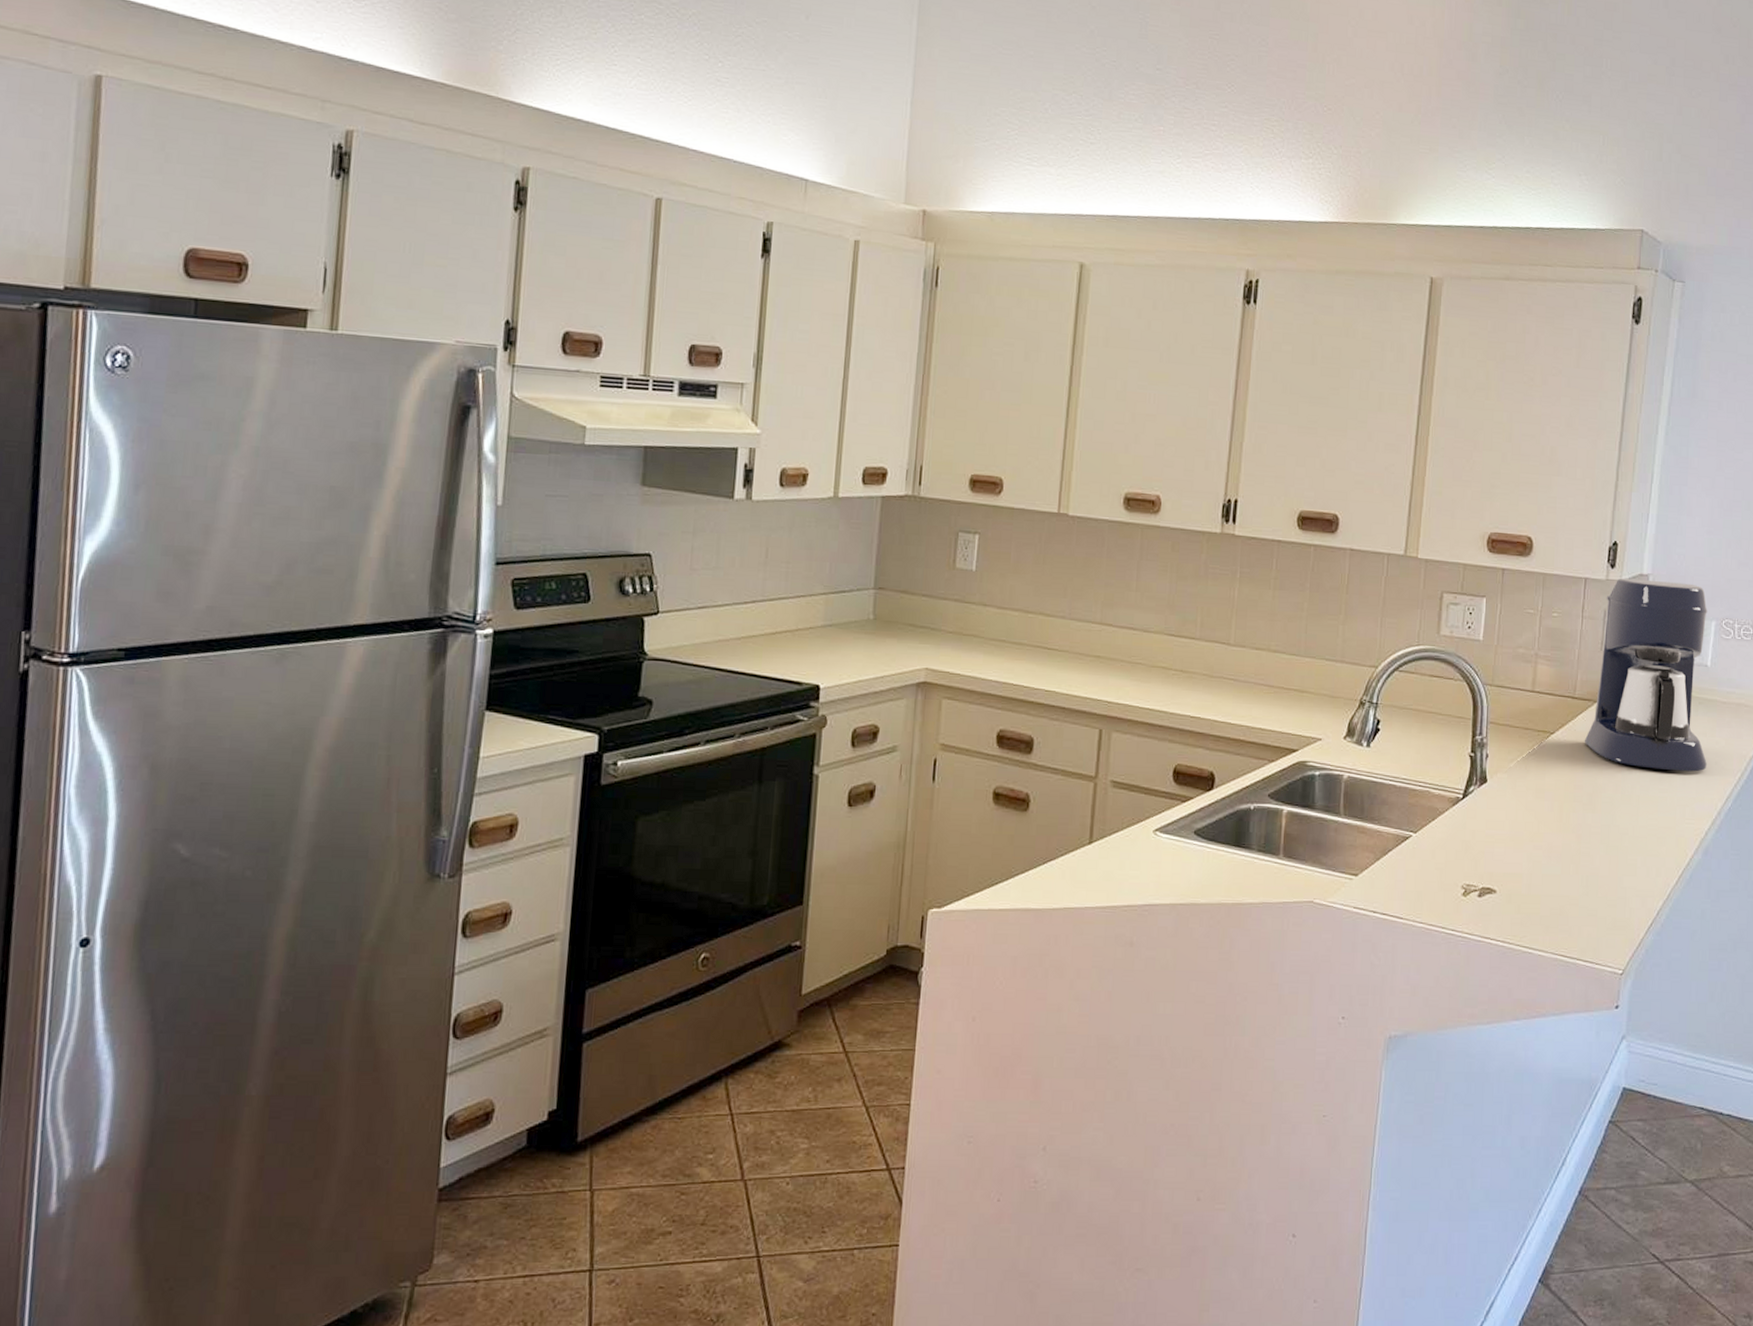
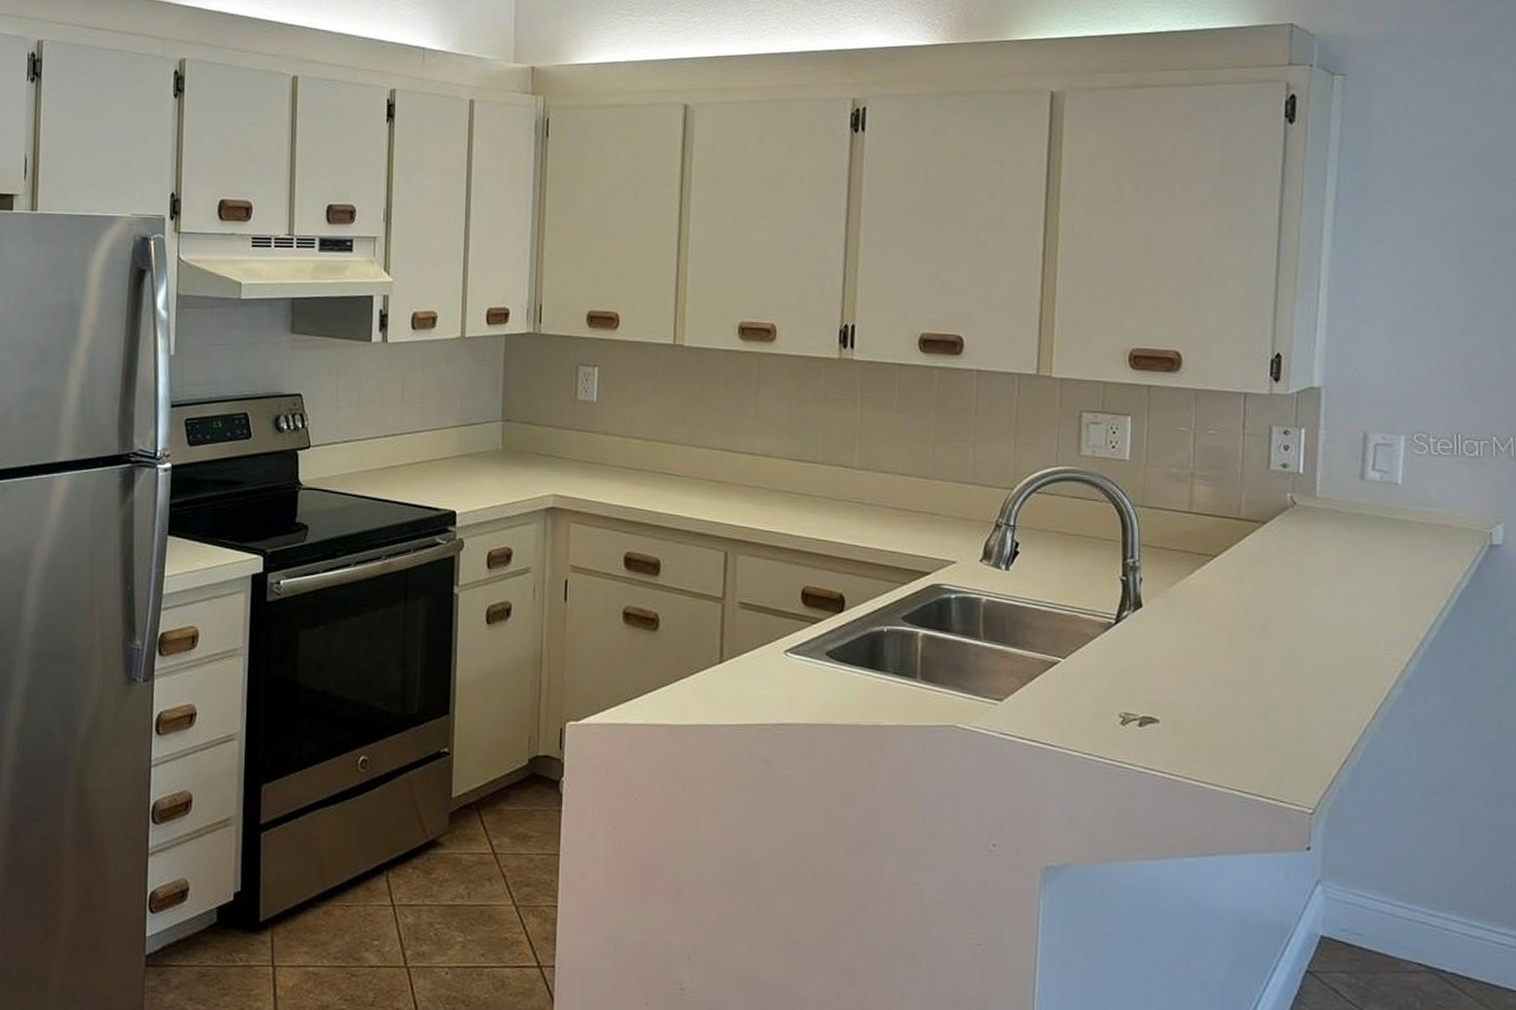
coffee maker: present [1584,578,1708,772] -> none [1253,391,1404,599]

